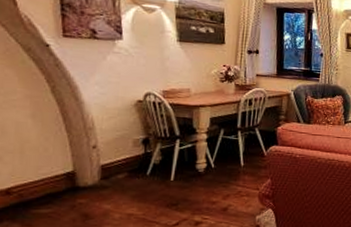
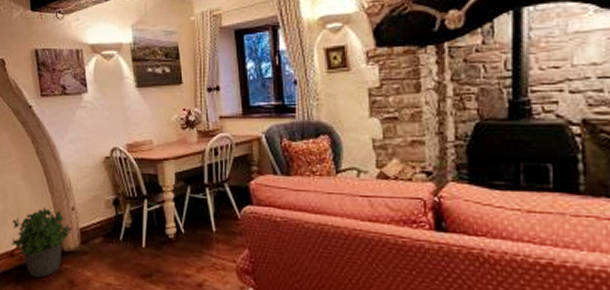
potted plant: none [8,145,91,214] -> present [11,207,72,278]

